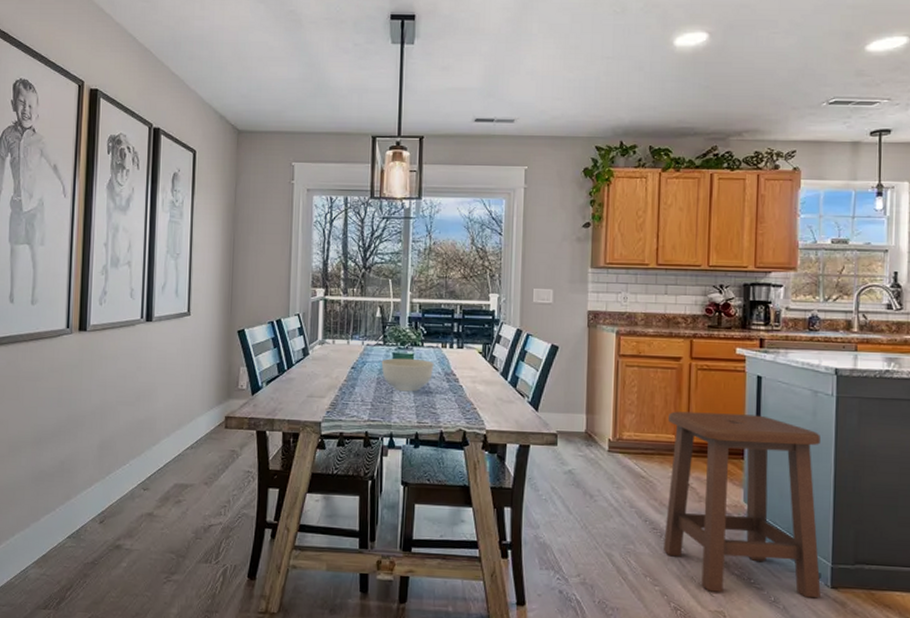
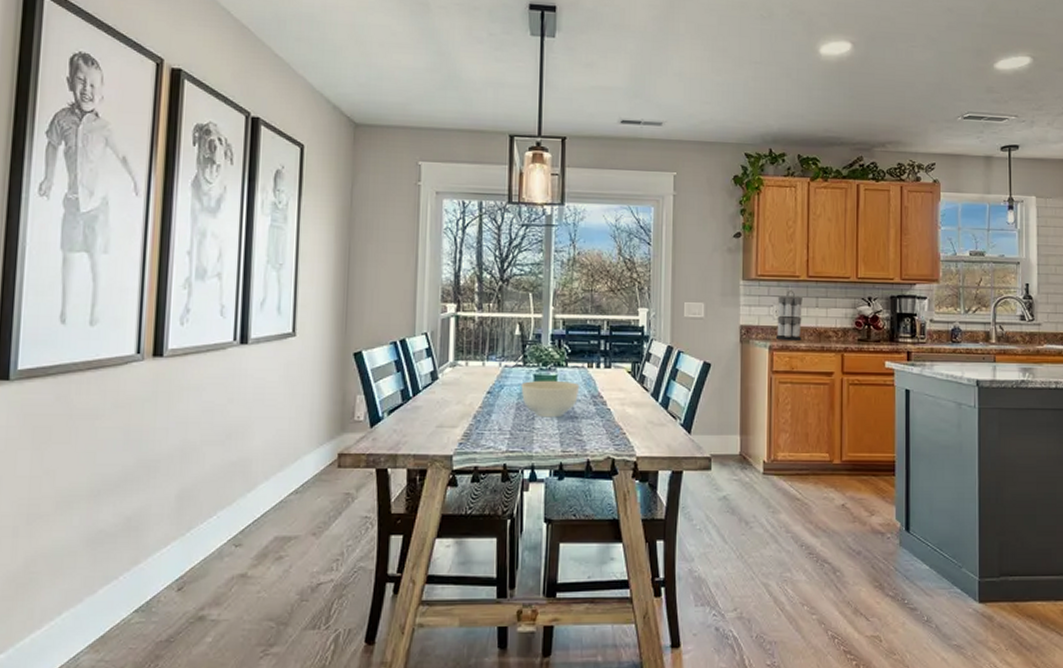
spice rack: none [623,278,651,327] -> present [775,290,803,342]
stool: present [662,411,821,598] -> none [819,428,970,616]

